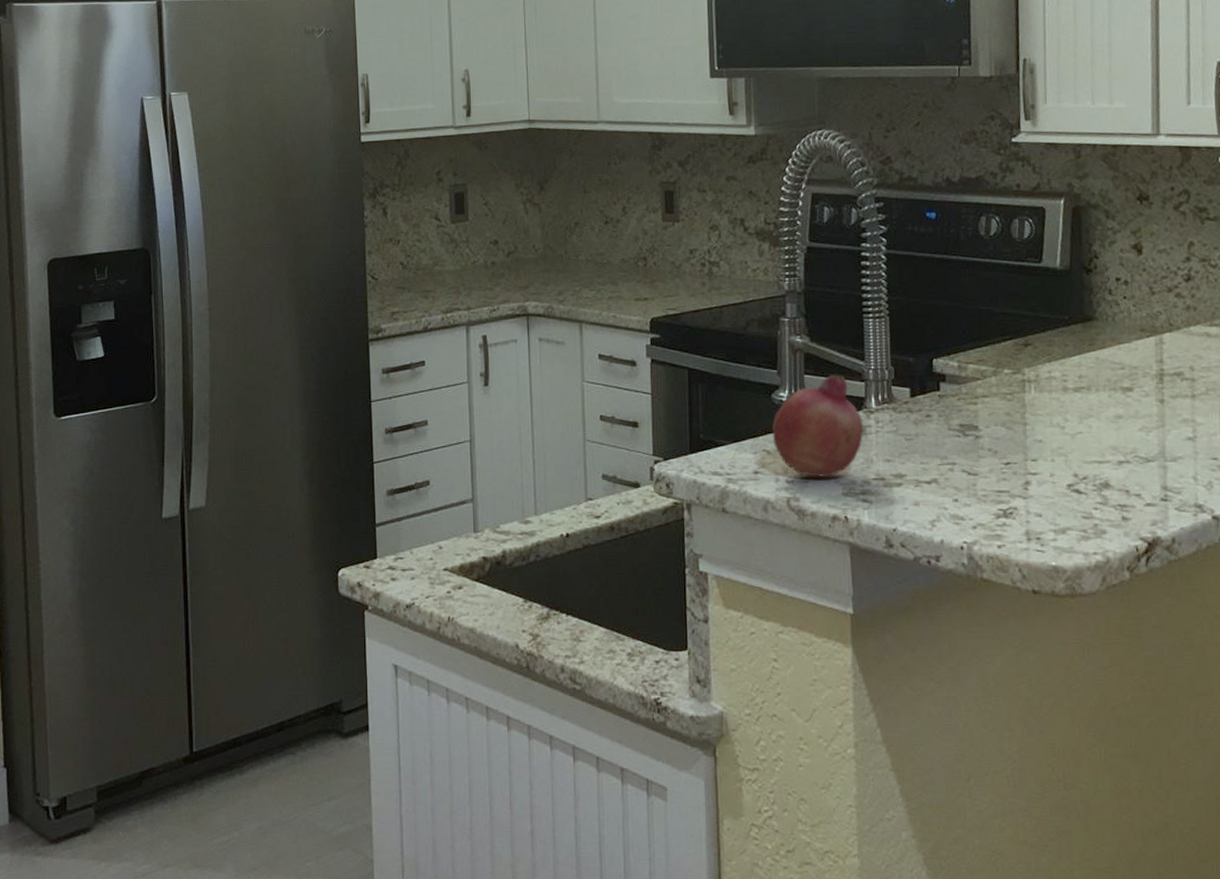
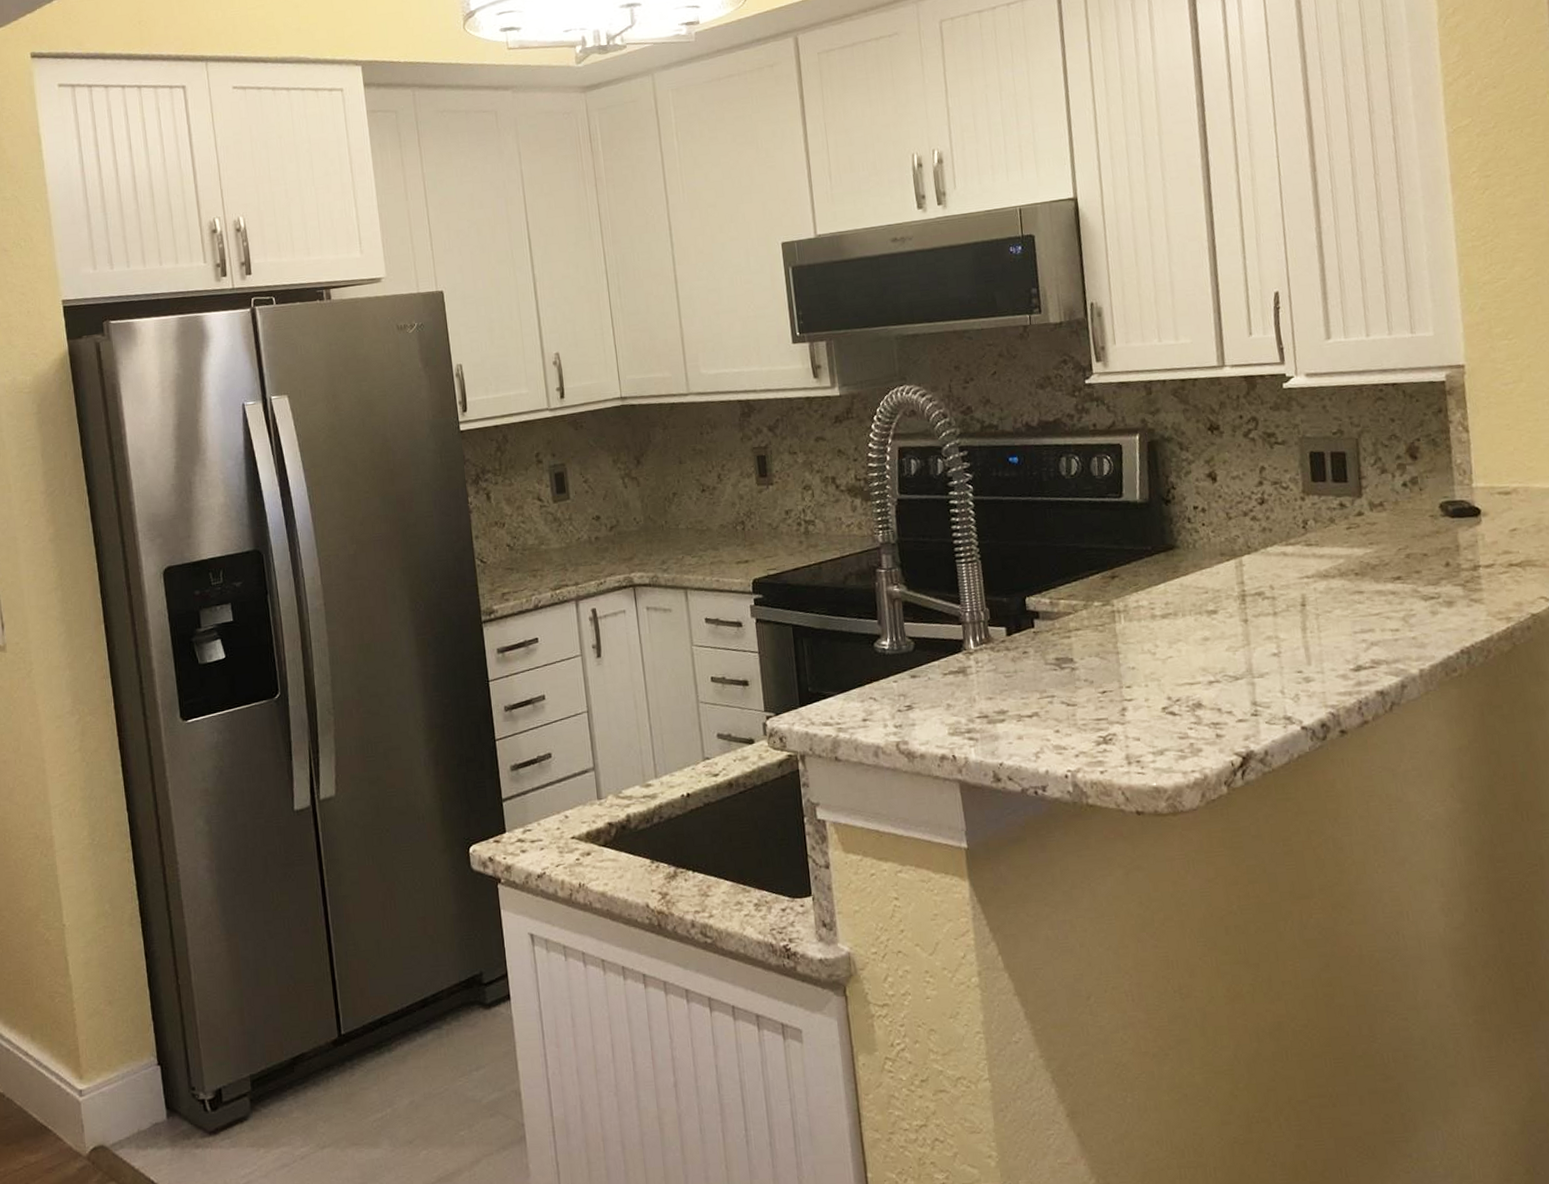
fruit: present [773,374,864,477] -> none [877,619,965,720]

